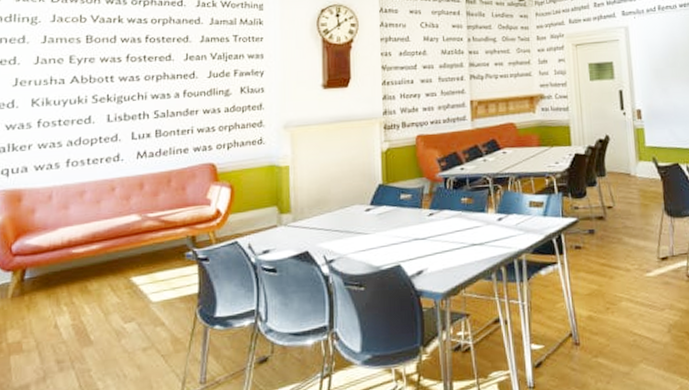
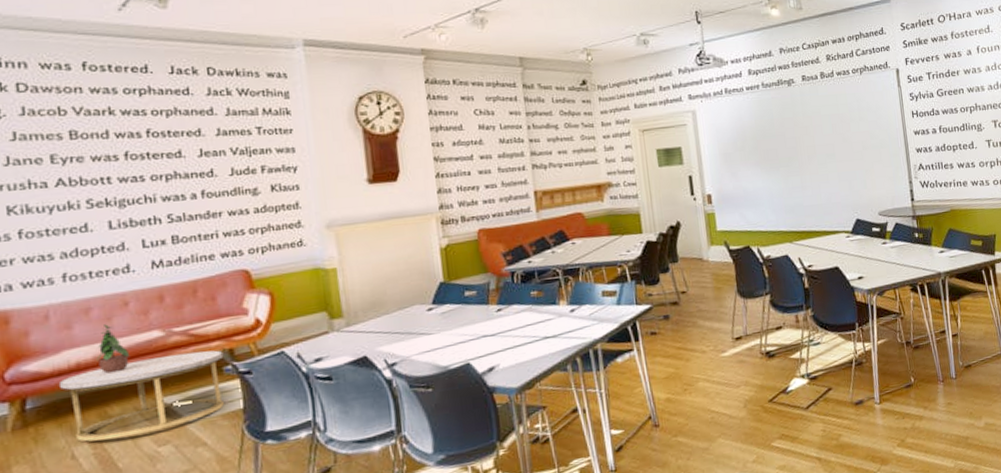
coffee table: none [53,236,187,314] -> present [60,350,224,442]
potted plant: none [84,206,111,252] -> present [96,324,131,374]

